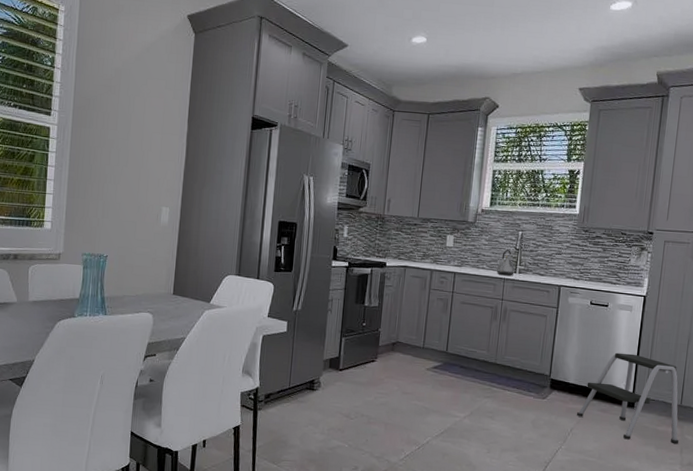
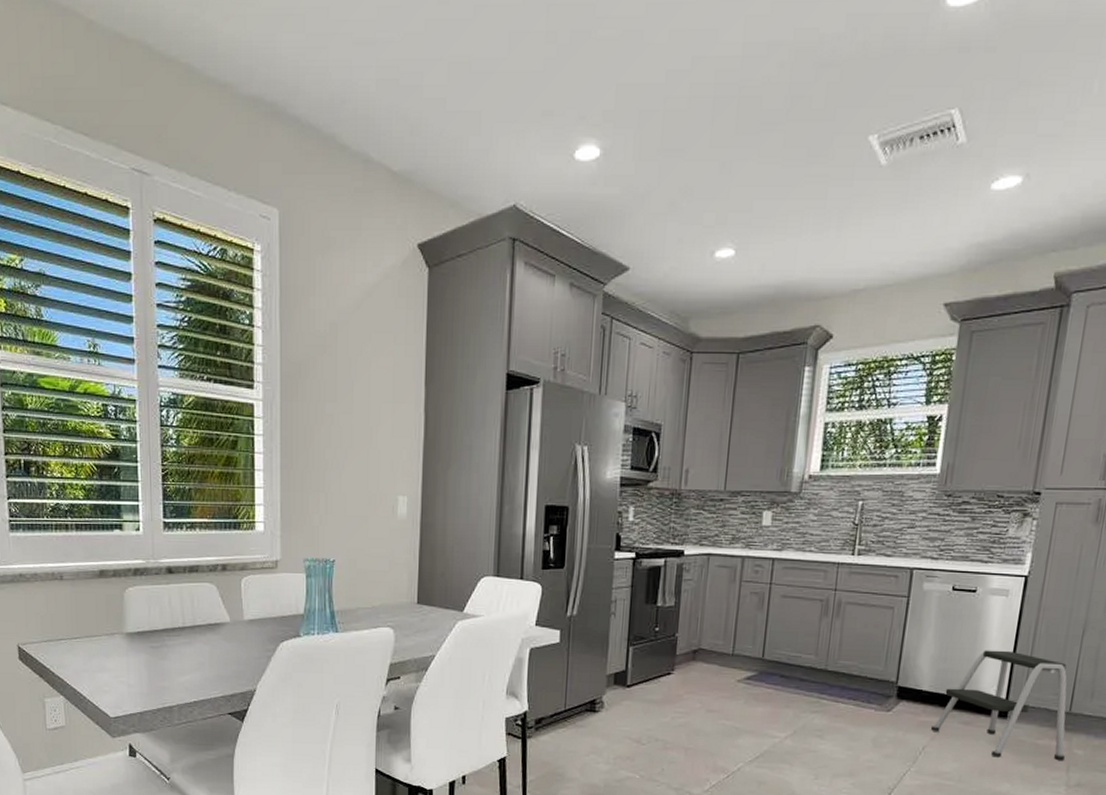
kettle: present [496,249,515,276] -> none [827,525,853,560]

